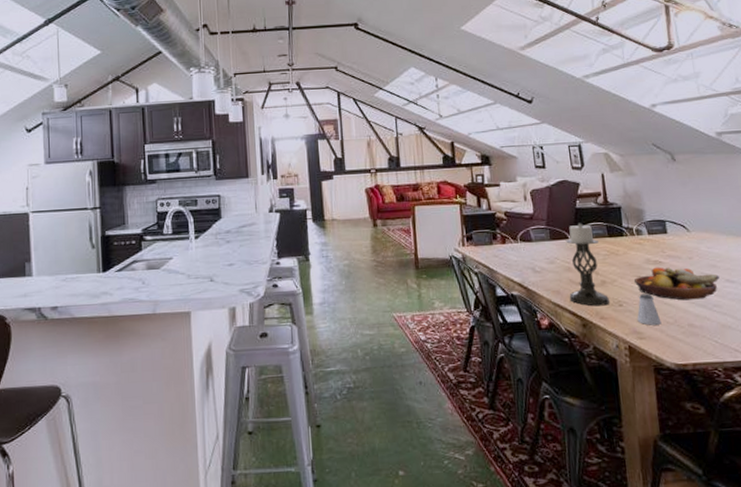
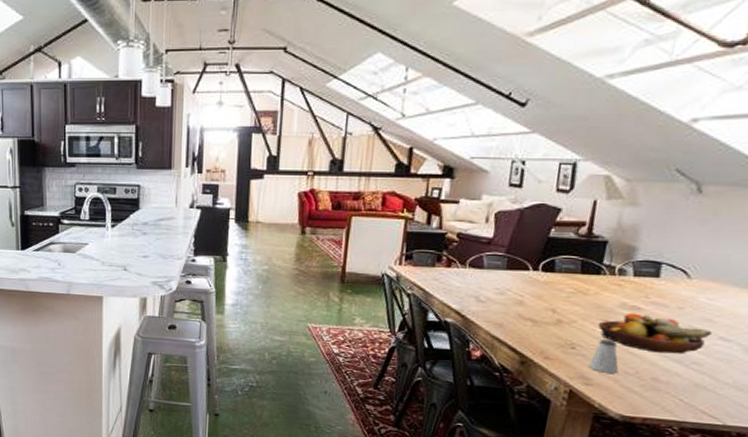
candle holder: present [565,222,611,307] -> none [512,254,566,346]

